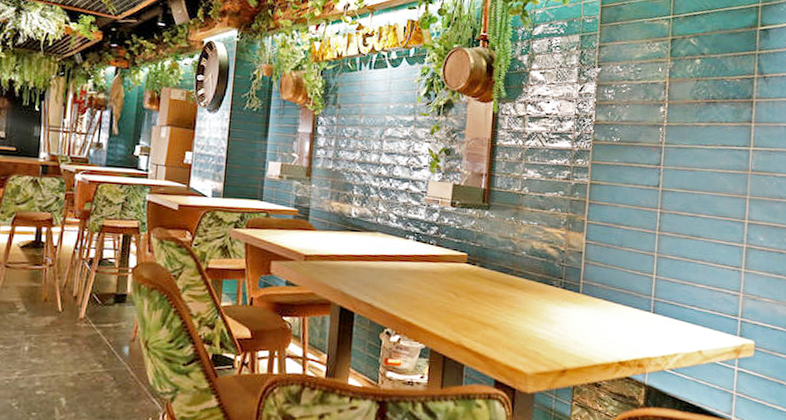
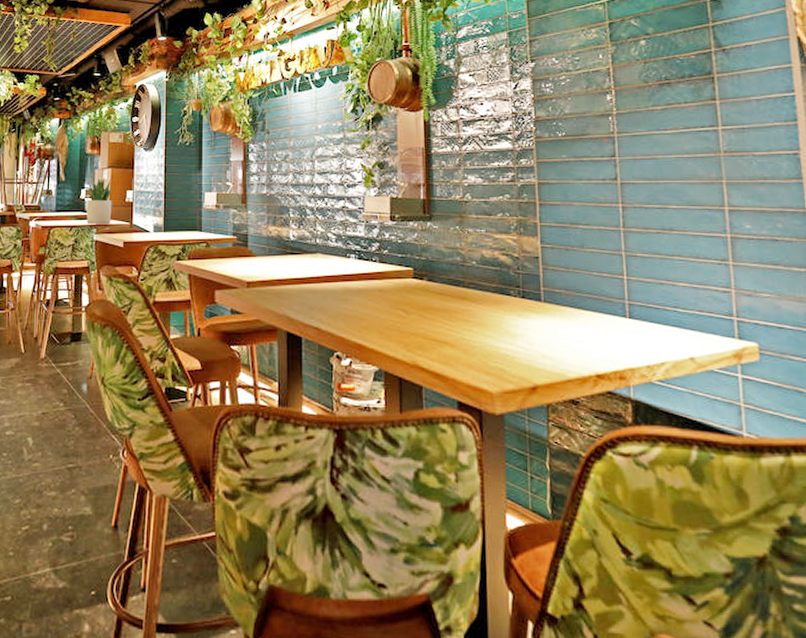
planter: none [139,135,171,186] -> present [86,177,113,225]

